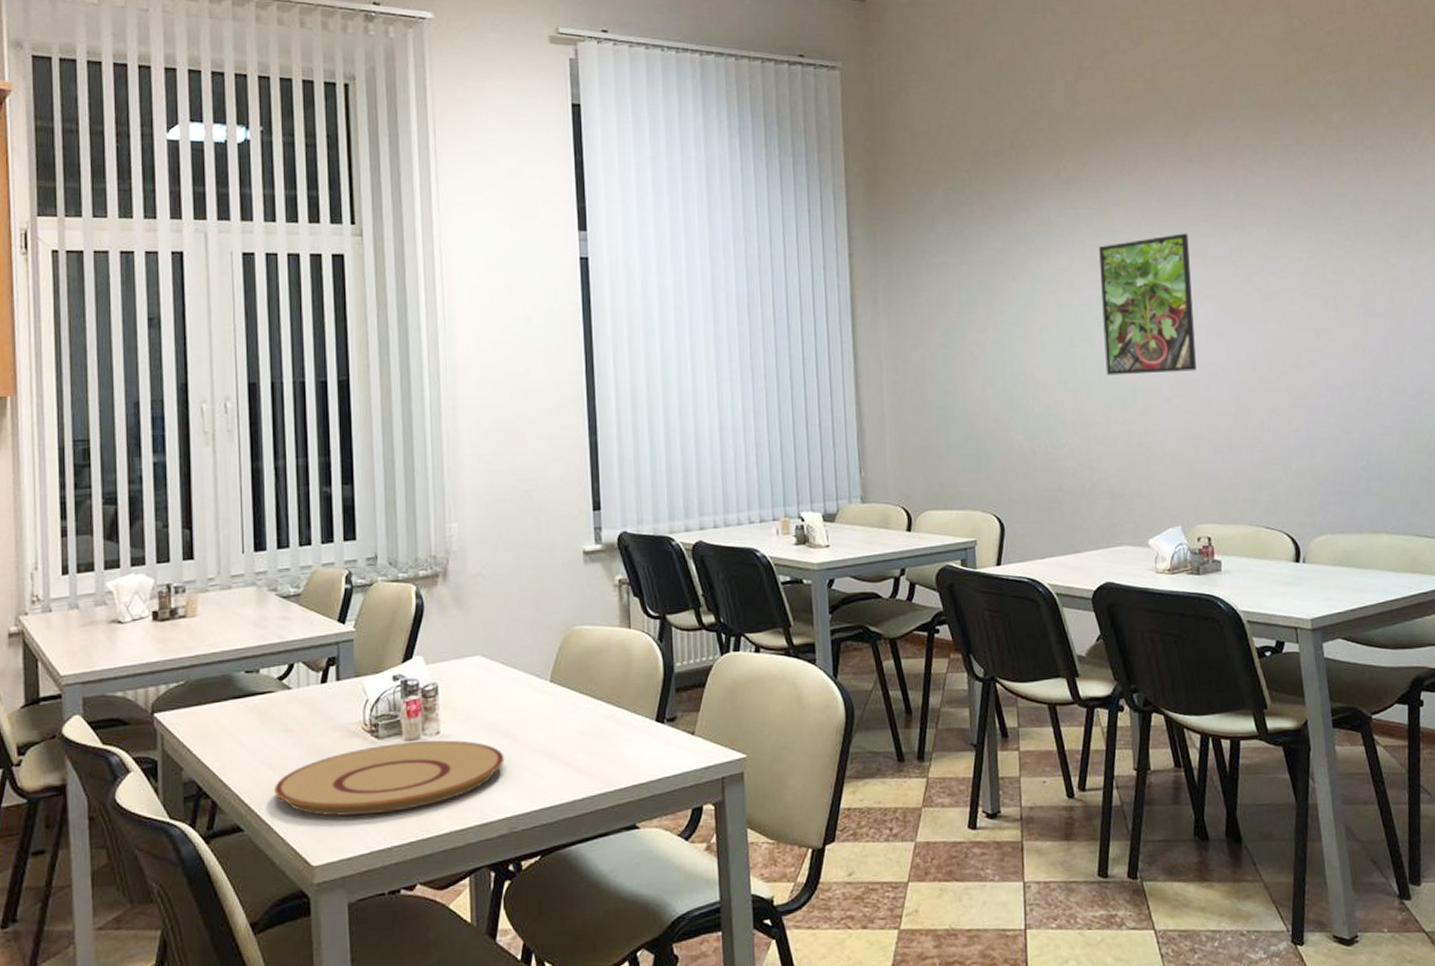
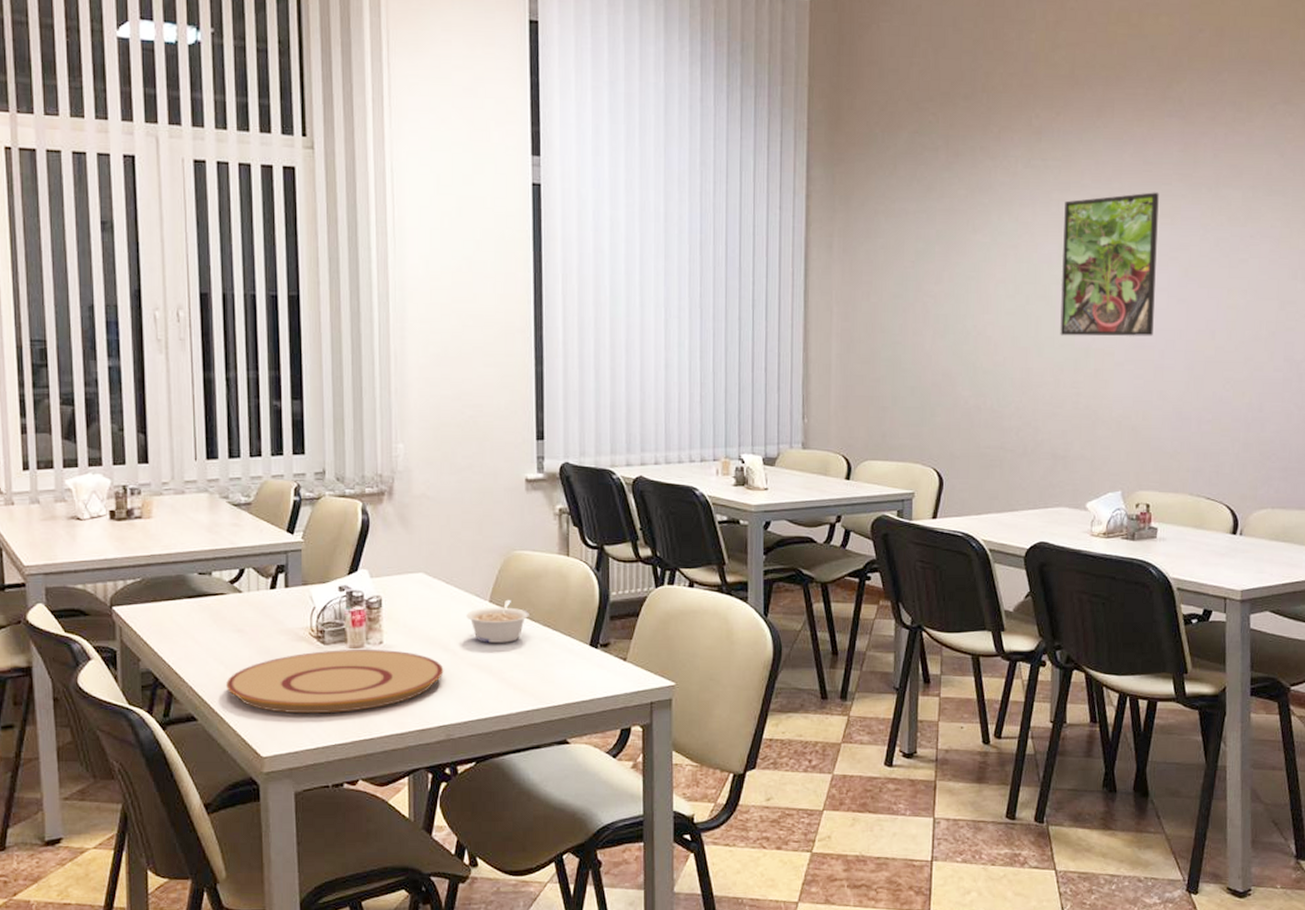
legume: none [526,677,592,726] -> present [466,599,529,643]

